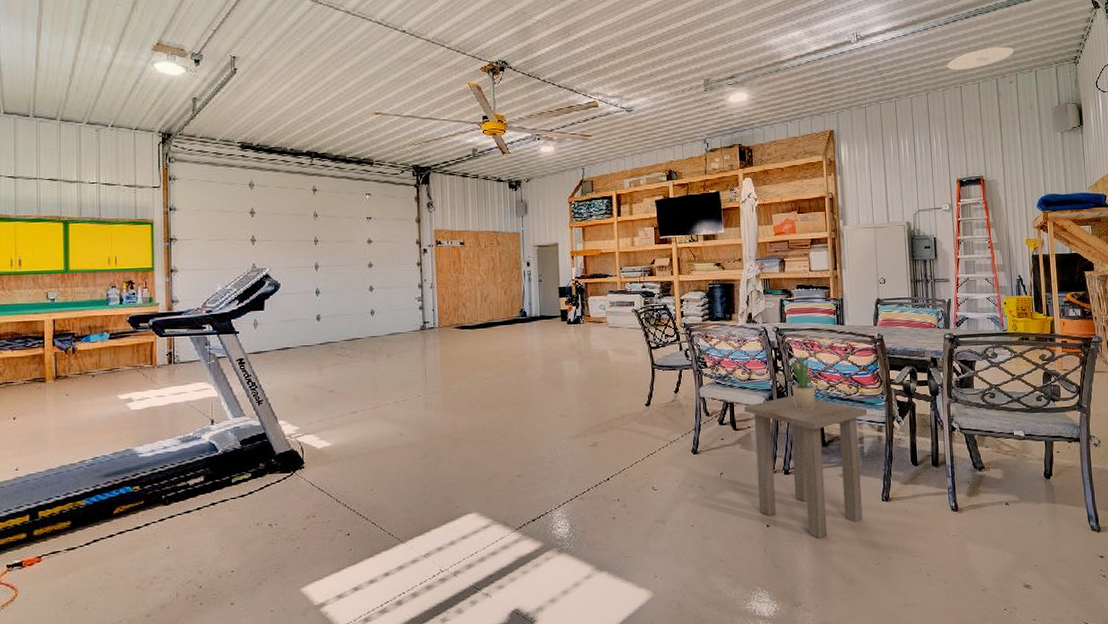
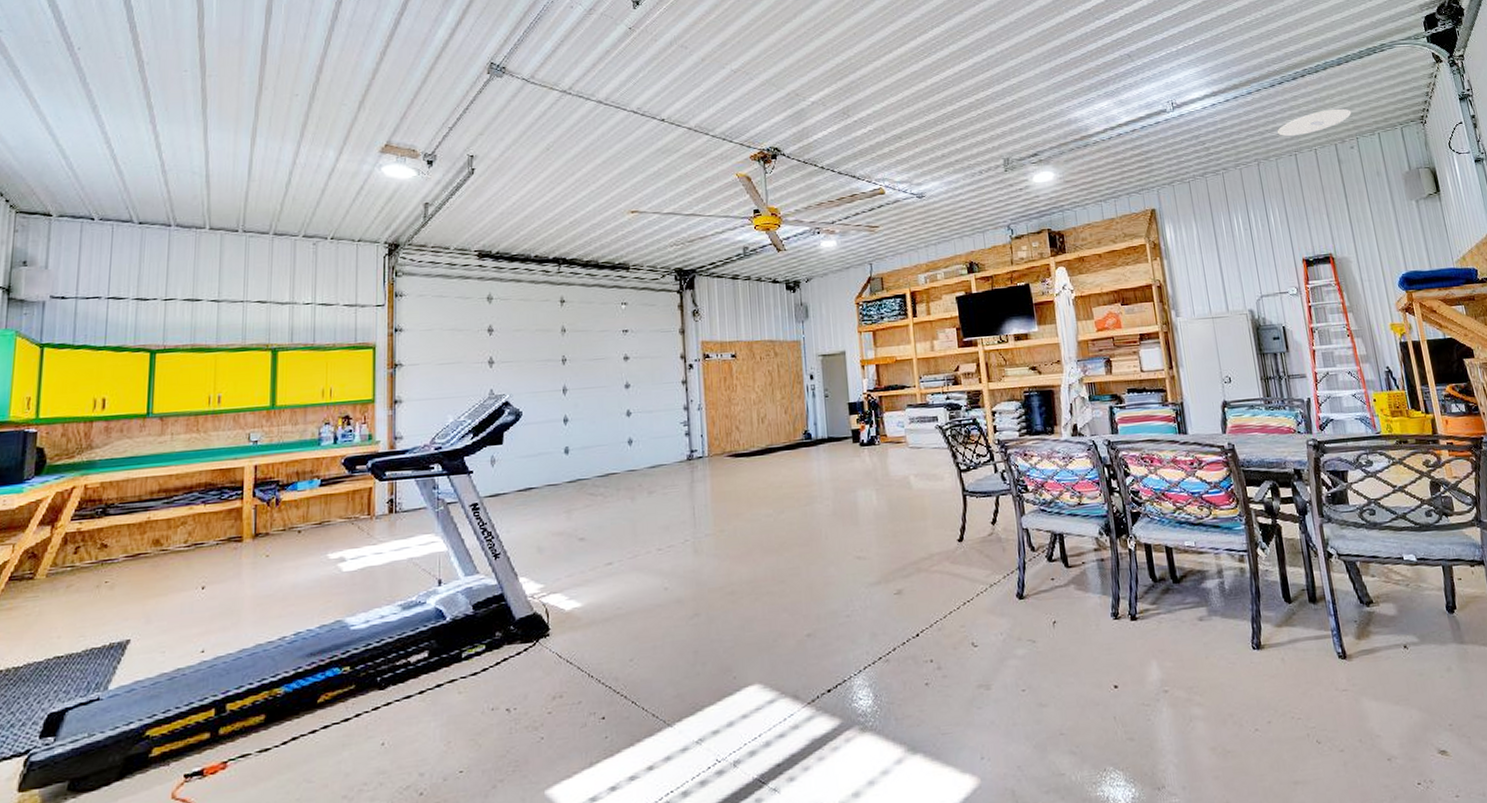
side table: present [744,396,868,539] -> none [1076,522,1231,701]
potted plant: present [789,351,816,410] -> none [1125,467,1161,540]

